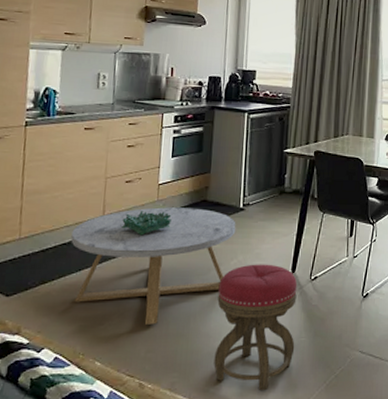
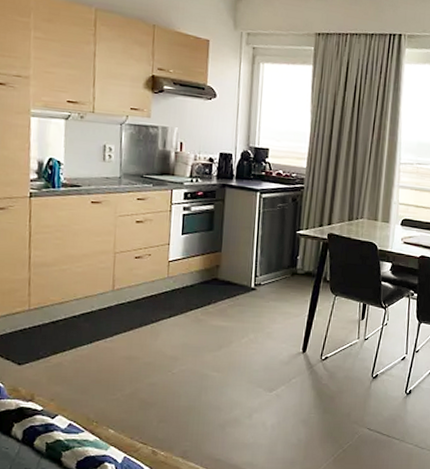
coffee table: present [71,207,236,325] -> none [81,284,248,397]
decorative bowl: present [121,211,173,236] -> none [132,287,183,311]
stool: present [214,264,298,391] -> none [225,342,308,462]

